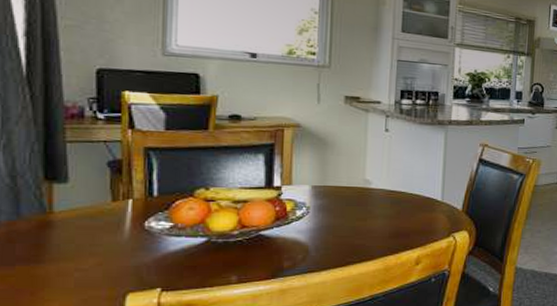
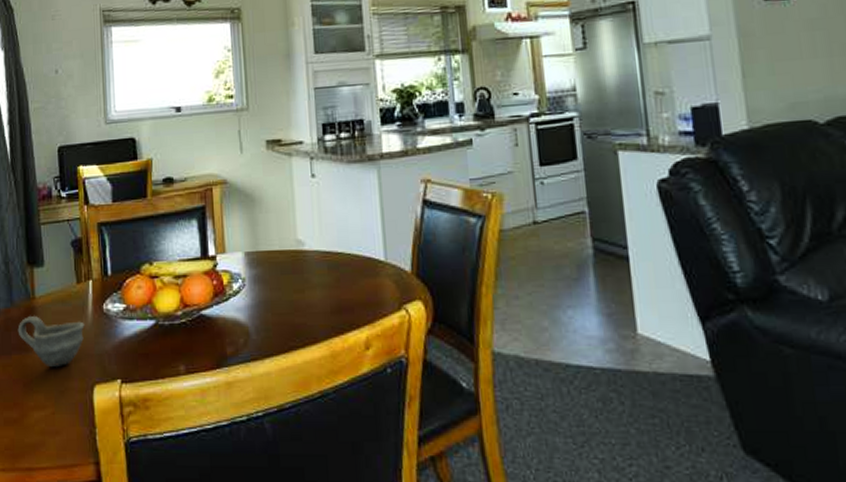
cup: none [25,230,119,277] -> present [17,316,85,367]

